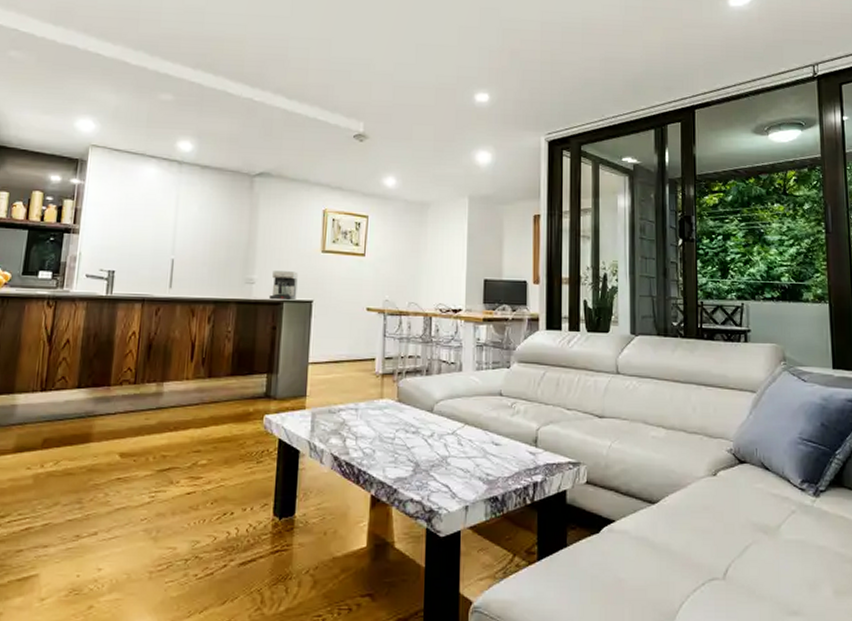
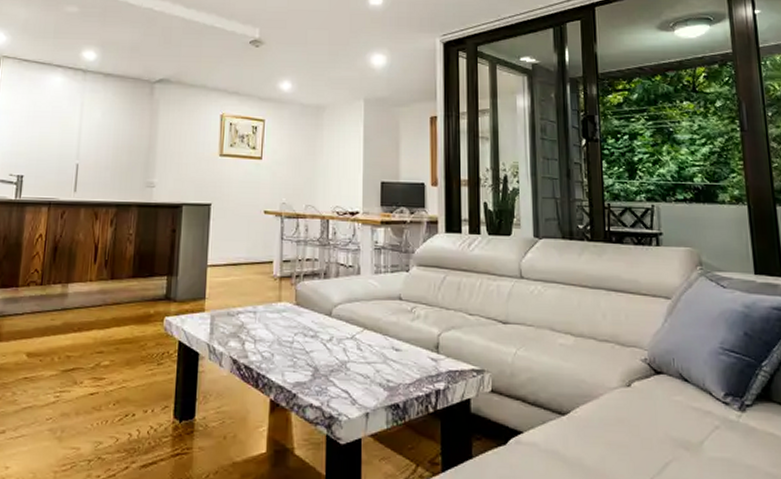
coffee maker: present [268,271,298,301] -> none [168,174,197,204]

